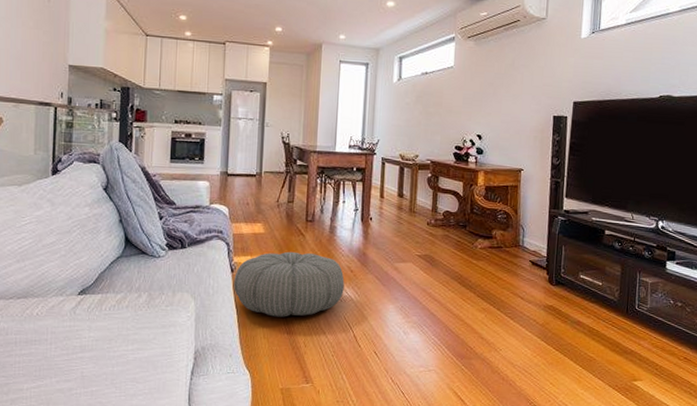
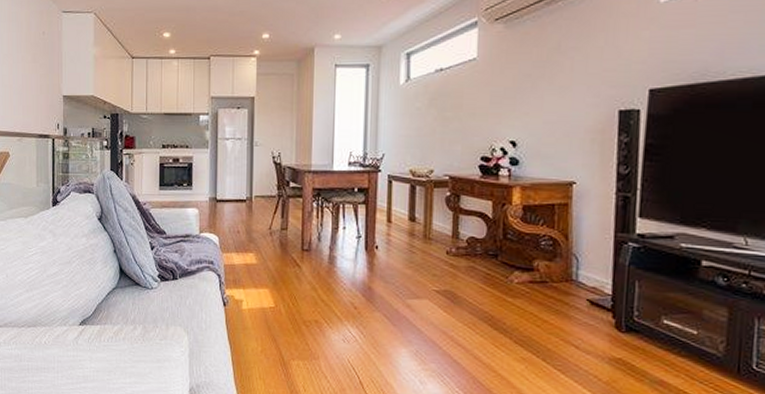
pouf: present [234,251,345,317] -> none [227,284,347,357]

